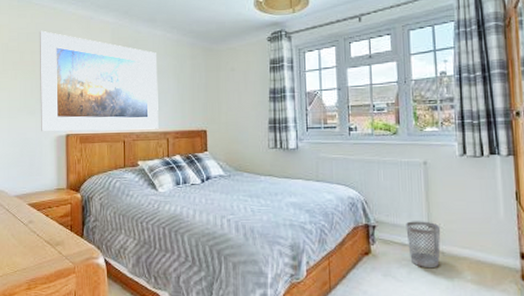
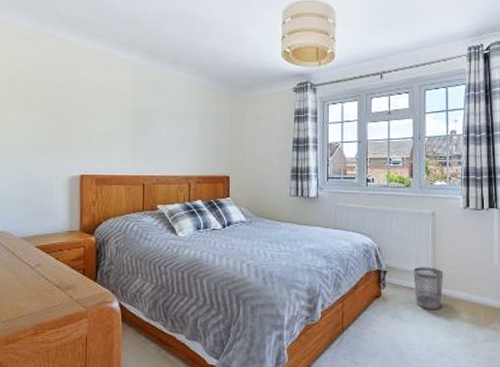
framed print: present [39,30,159,132] -> none [51,64,181,173]

